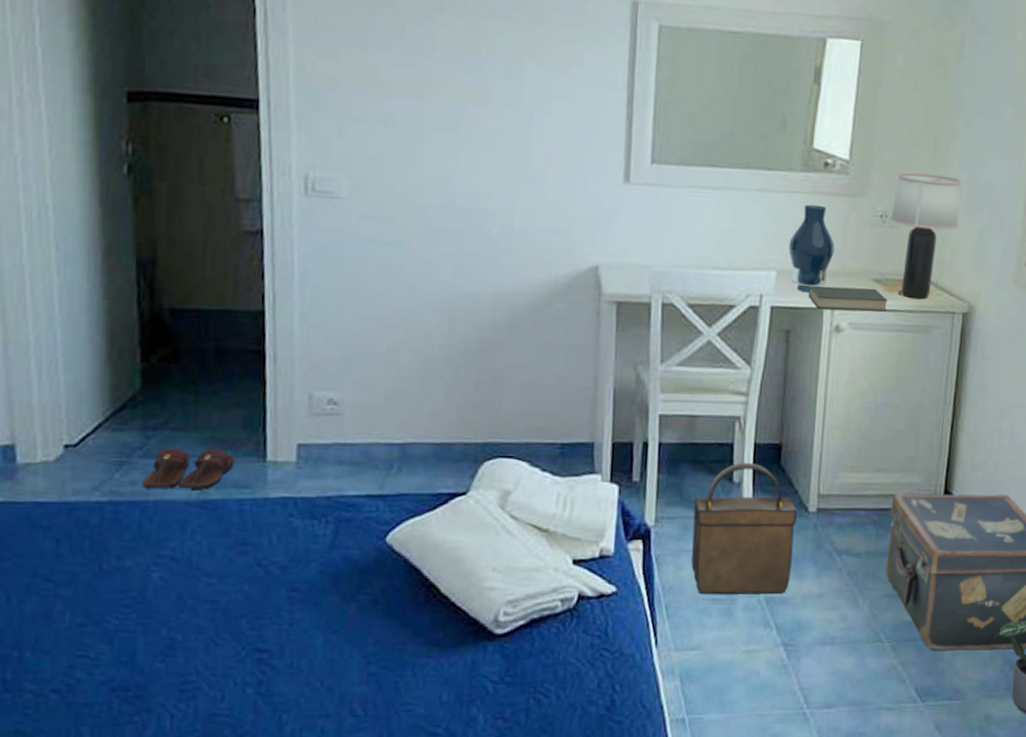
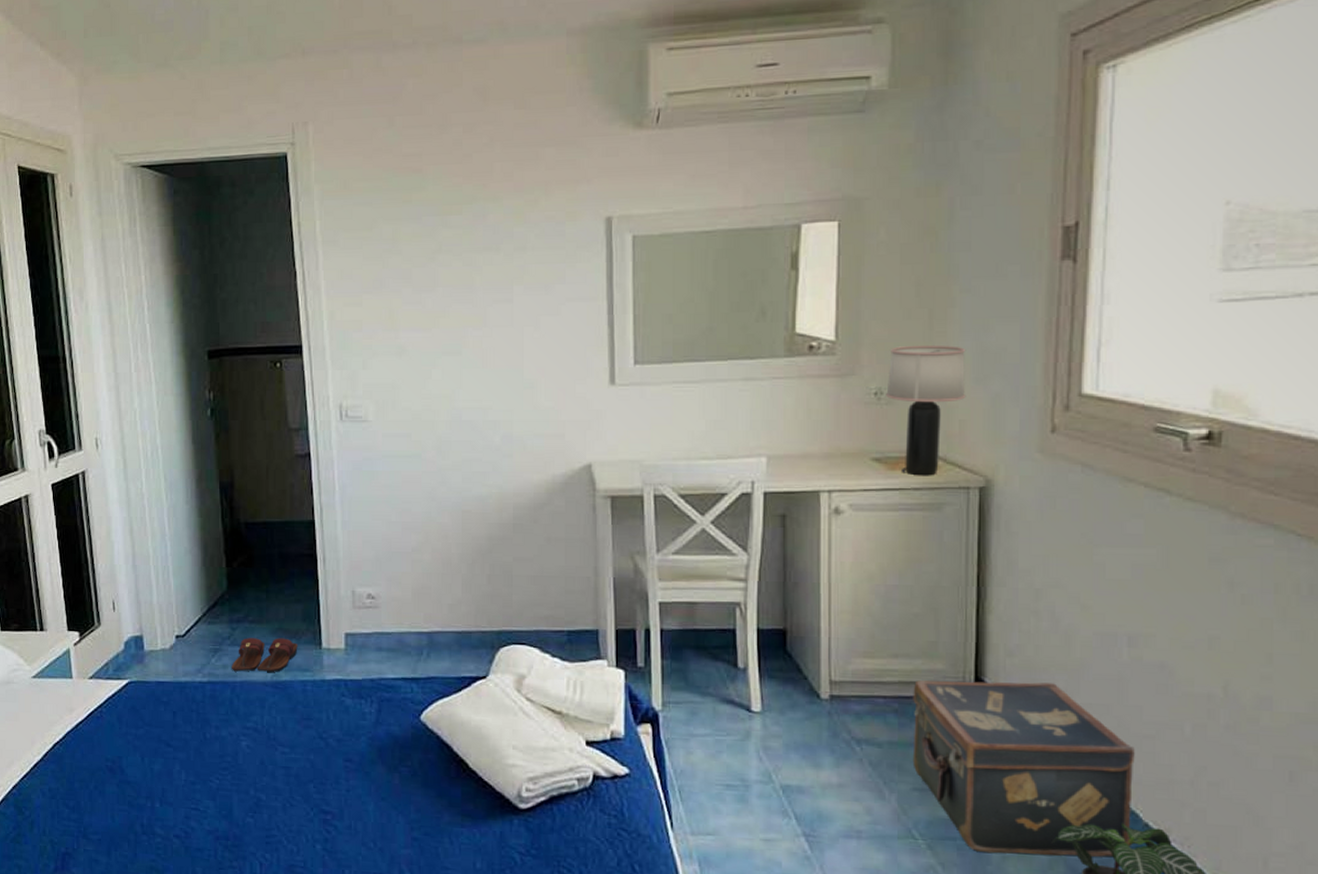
handbag: present [691,462,797,595] -> none [700,648,808,782]
vase: present [788,204,836,293] -> none [778,388,828,476]
book: present [808,286,888,312] -> none [802,467,890,492]

